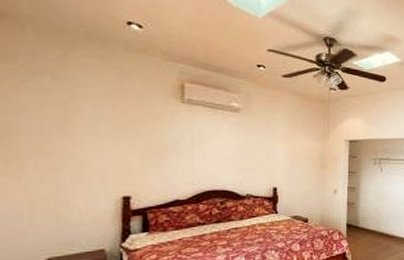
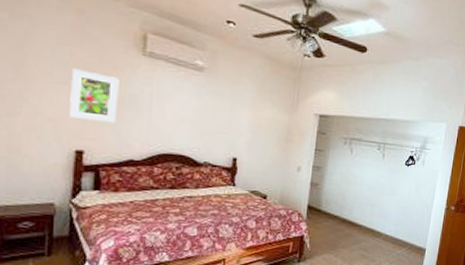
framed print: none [114,121,161,168] -> present [69,68,119,123]

